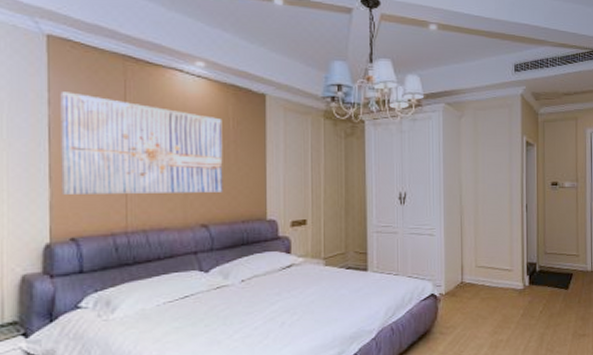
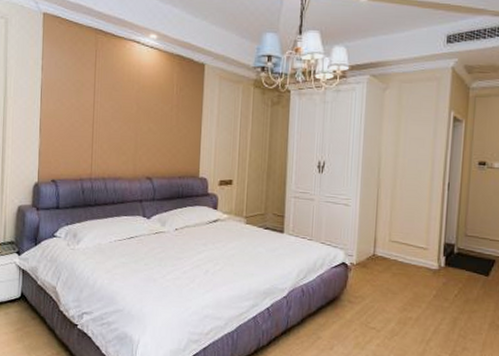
wall art: present [60,91,223,194] -> none [47,60,168,150]

